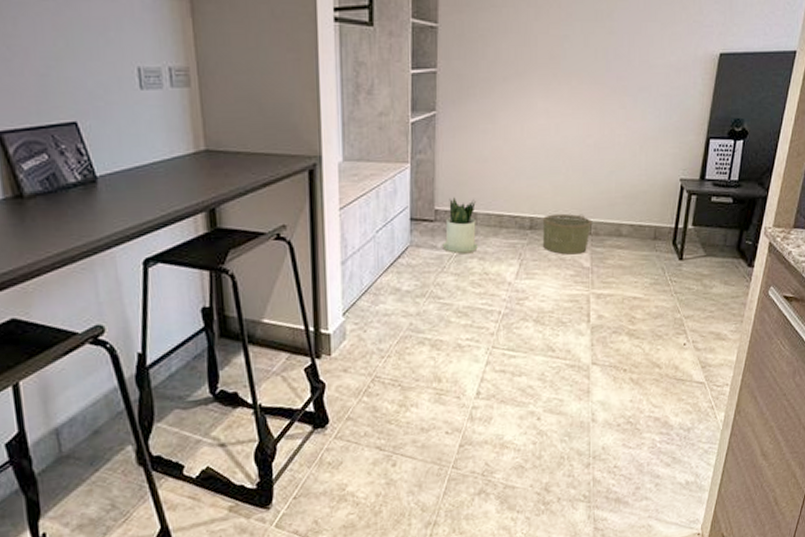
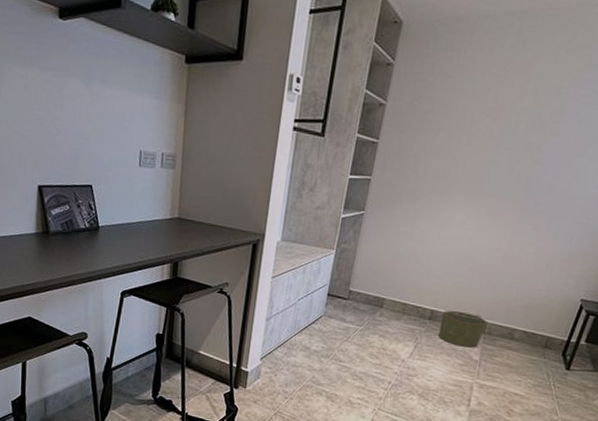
planter: present [442,197,478,253] -> none [350,283,386,330]

